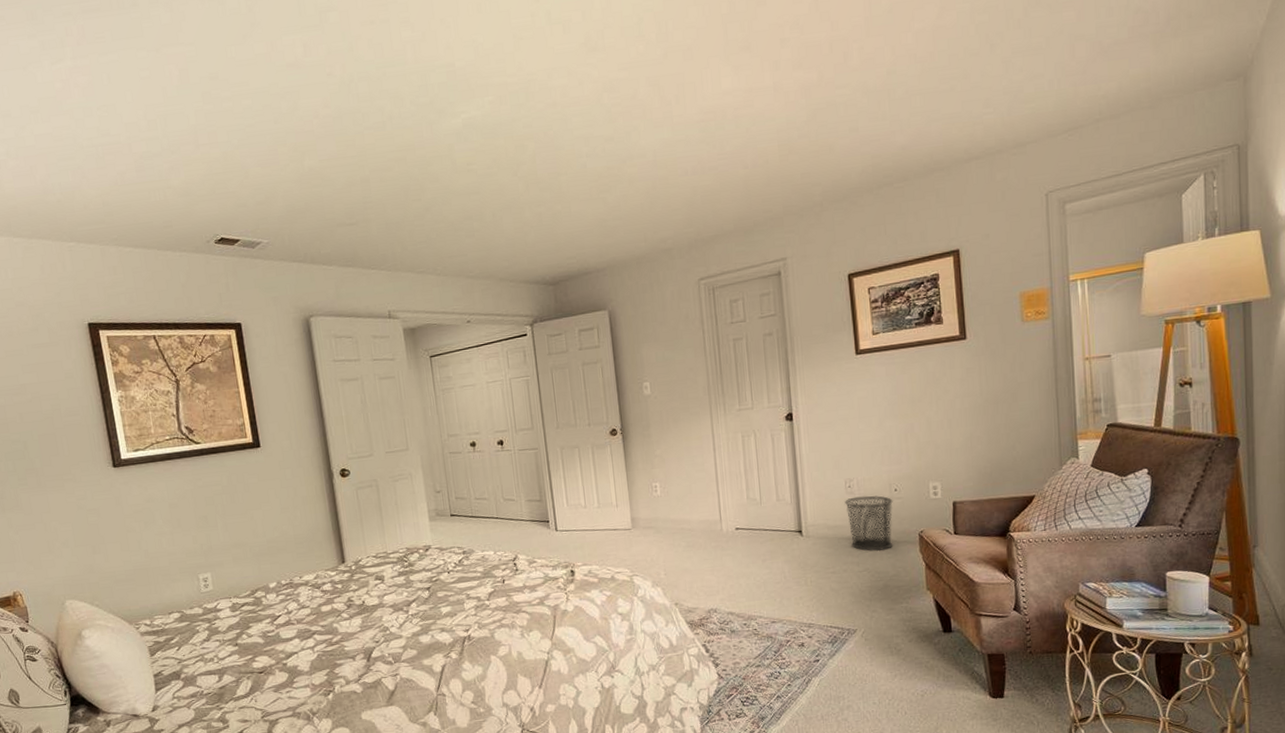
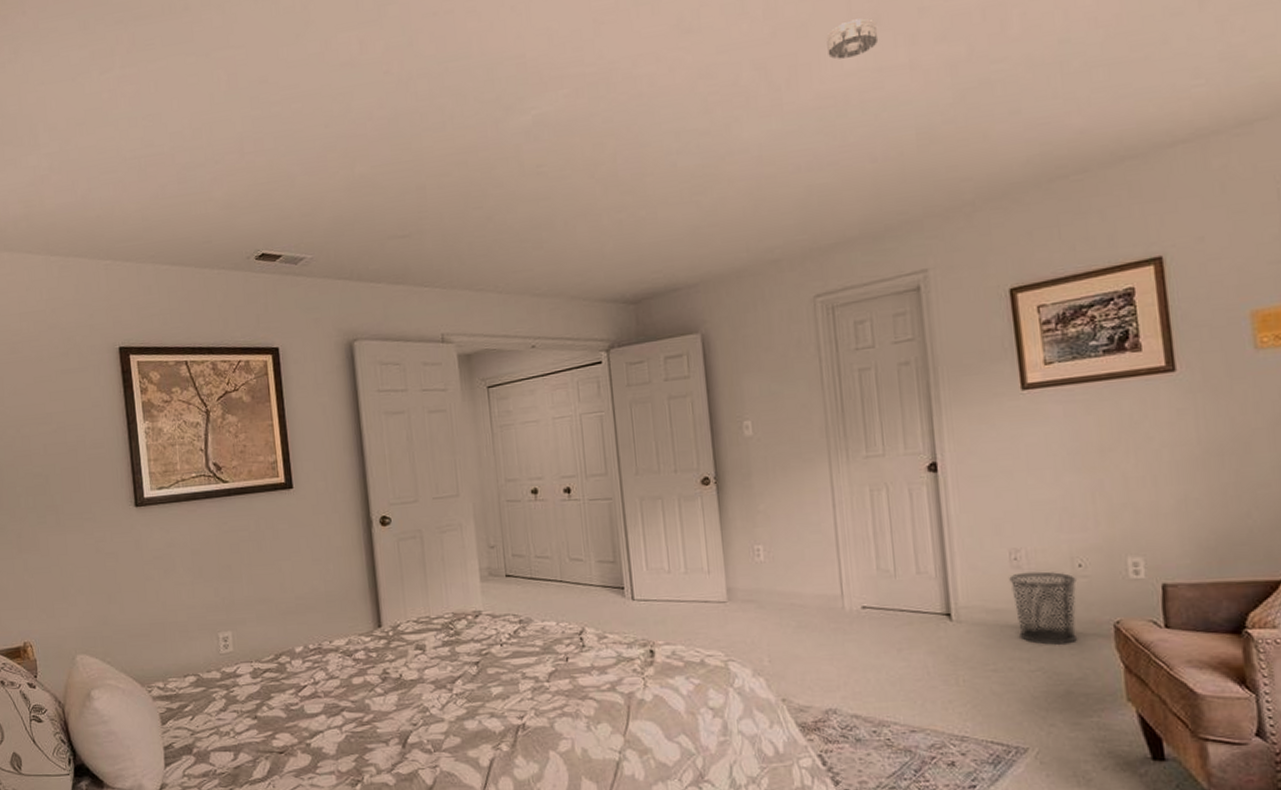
smoke detector: none [708,45,749,80] -> present [826,18,879,59]

